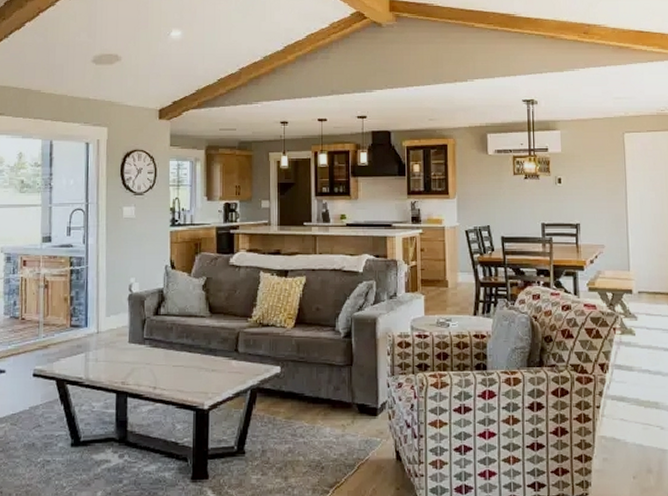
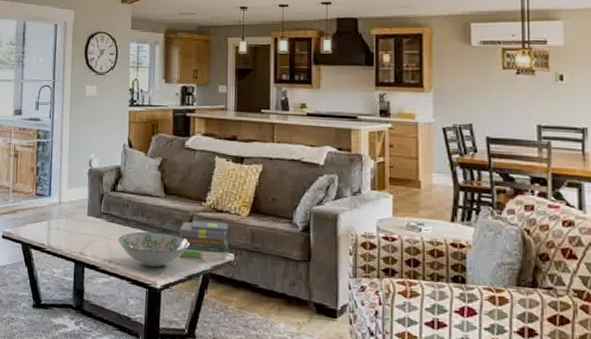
decorative bowl: none [162,352,237,389] -> present [118,231,190,268]
books: none [226,337,275,374] -> present [179,220,229,260]

